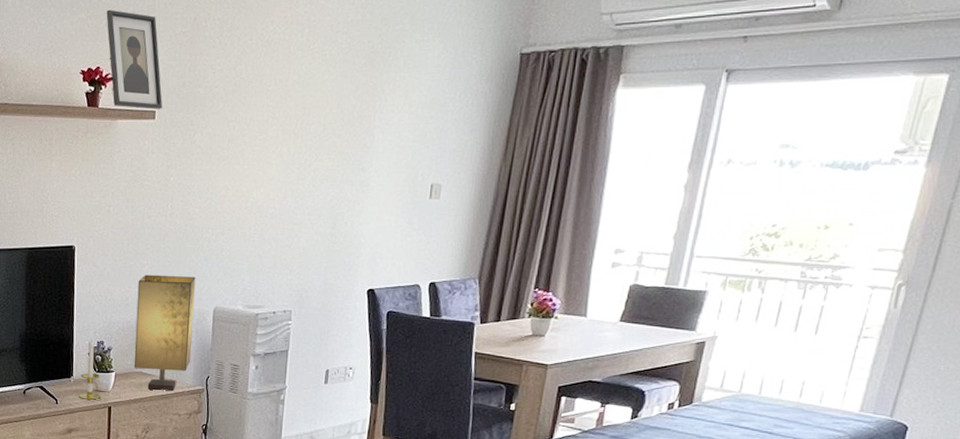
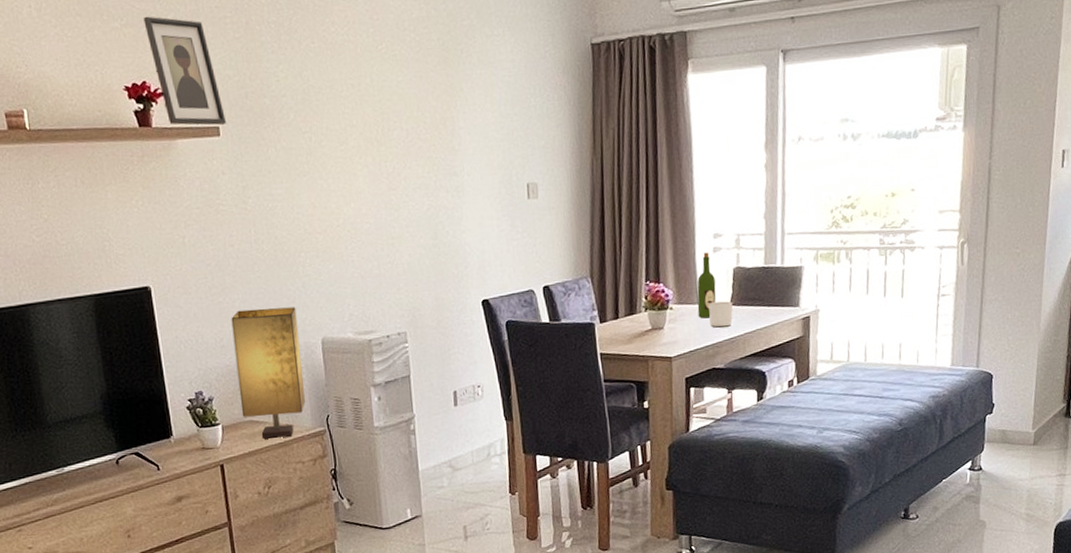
candle: present [78,338,101,400] -> none [181,389,209,461]
wine bottle: none [583,267,609,331] -> present [697,252,716,319]
mug: none [594,316,622,342] -> present [708,301,733,328]

